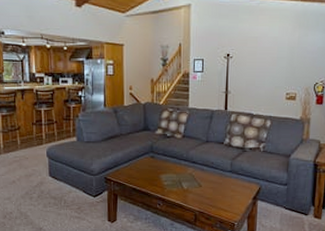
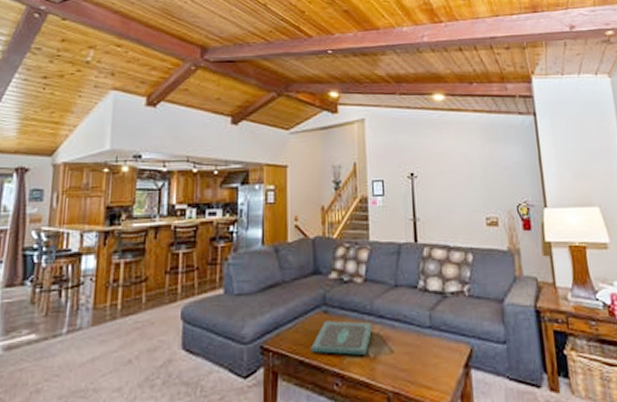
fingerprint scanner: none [141,163,187,187] -> present [311,321,372,355]

